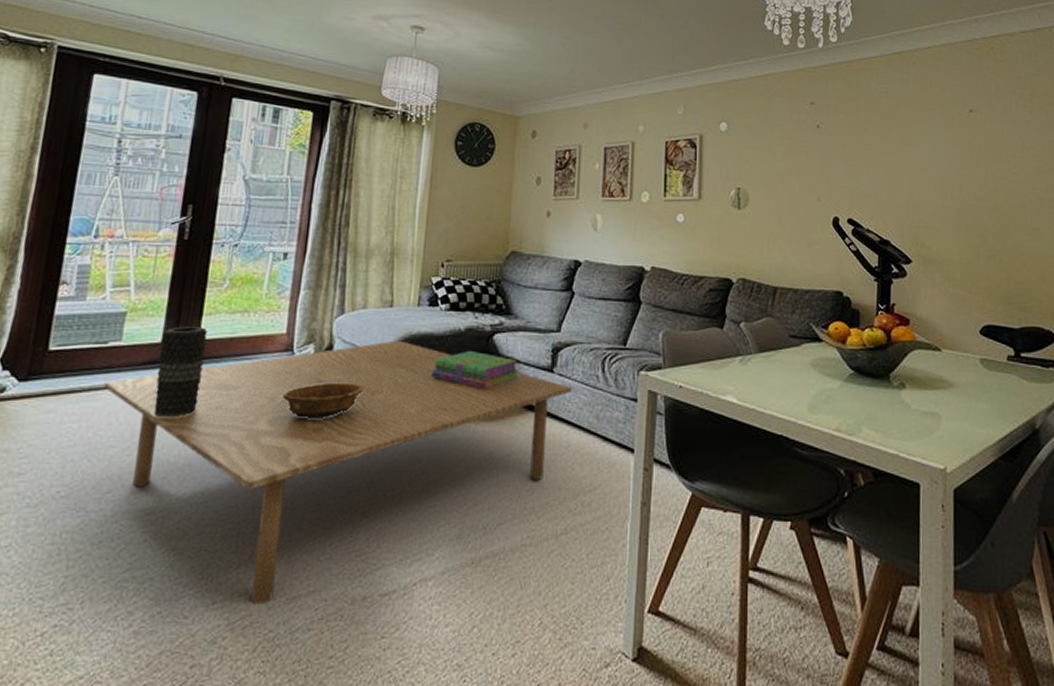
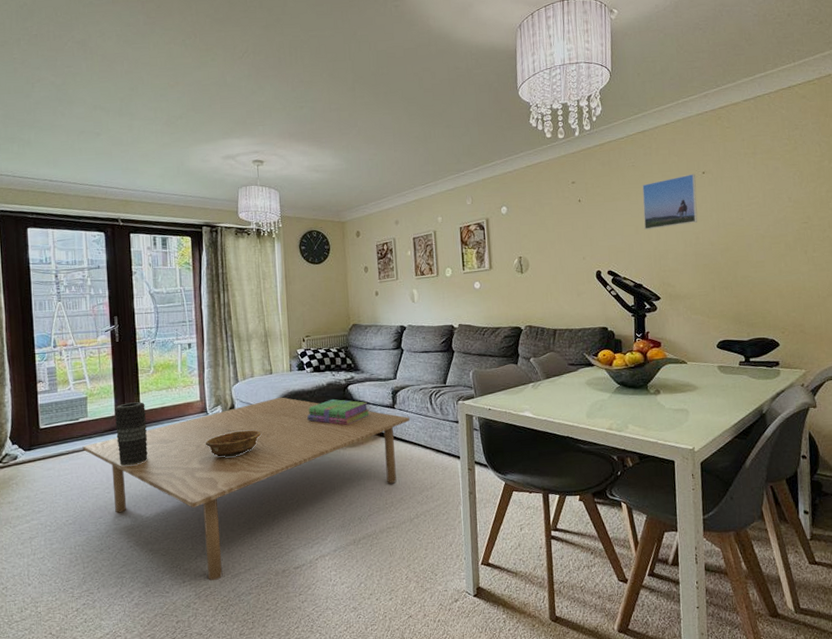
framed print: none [895,110,962,173] -> present [642,173,698,230]

